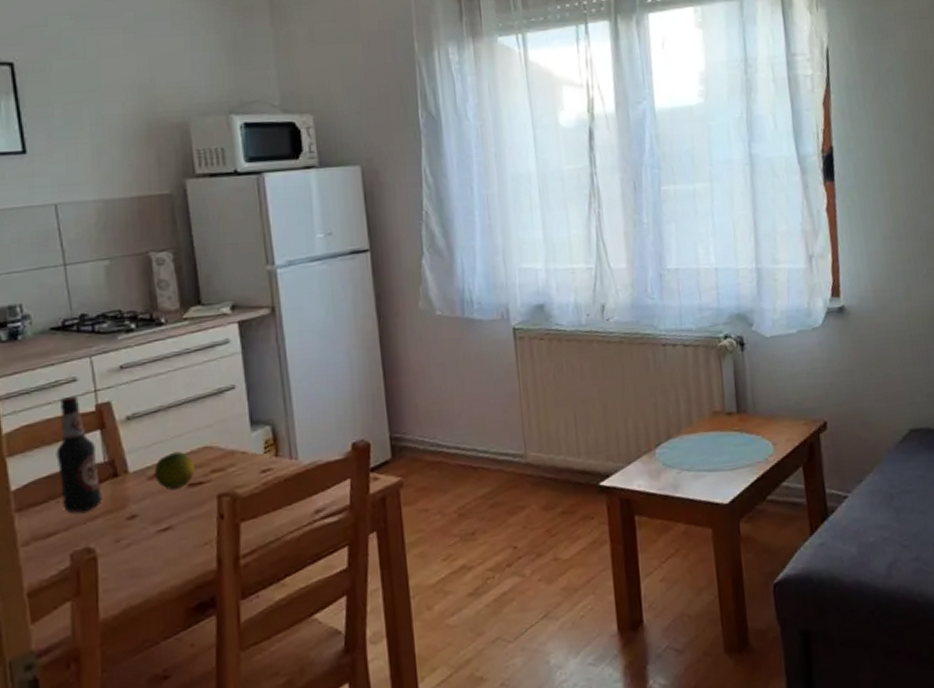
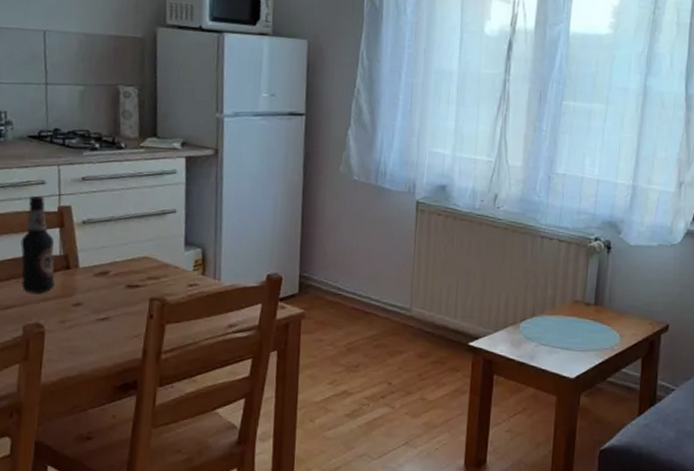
fruit: present [154,451,195,490] -> none [100,257,134,287]

